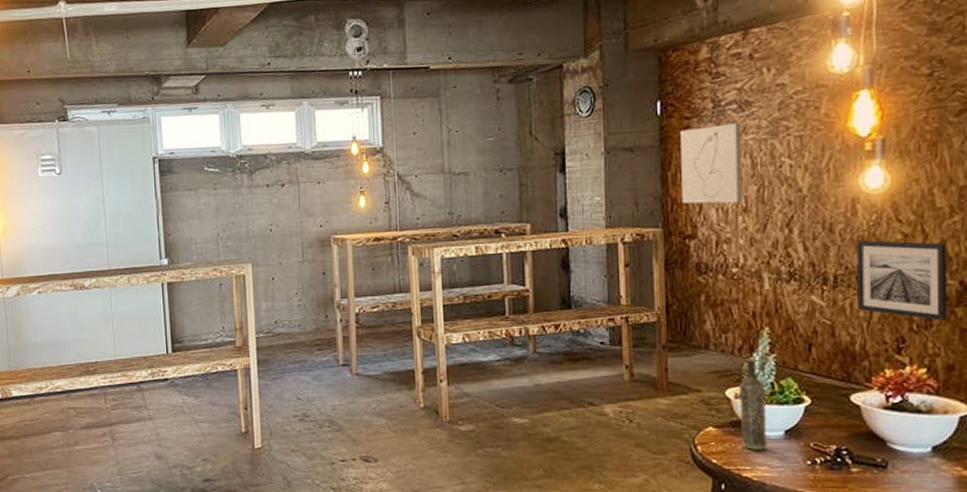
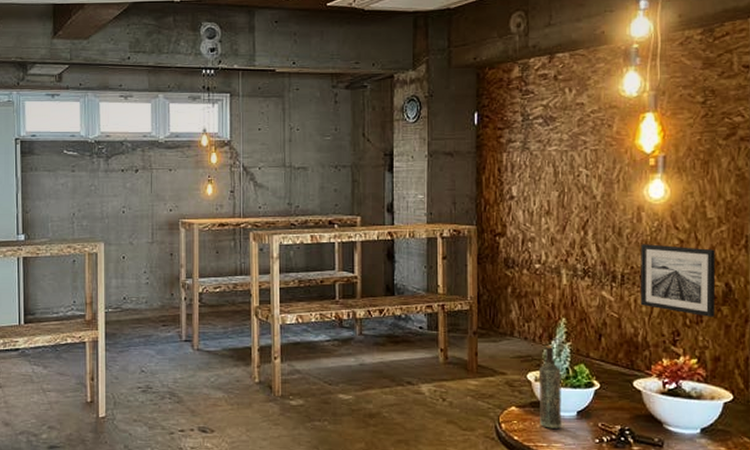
wall art: present [680,123,742,204] -> none [494,136,546,206]

